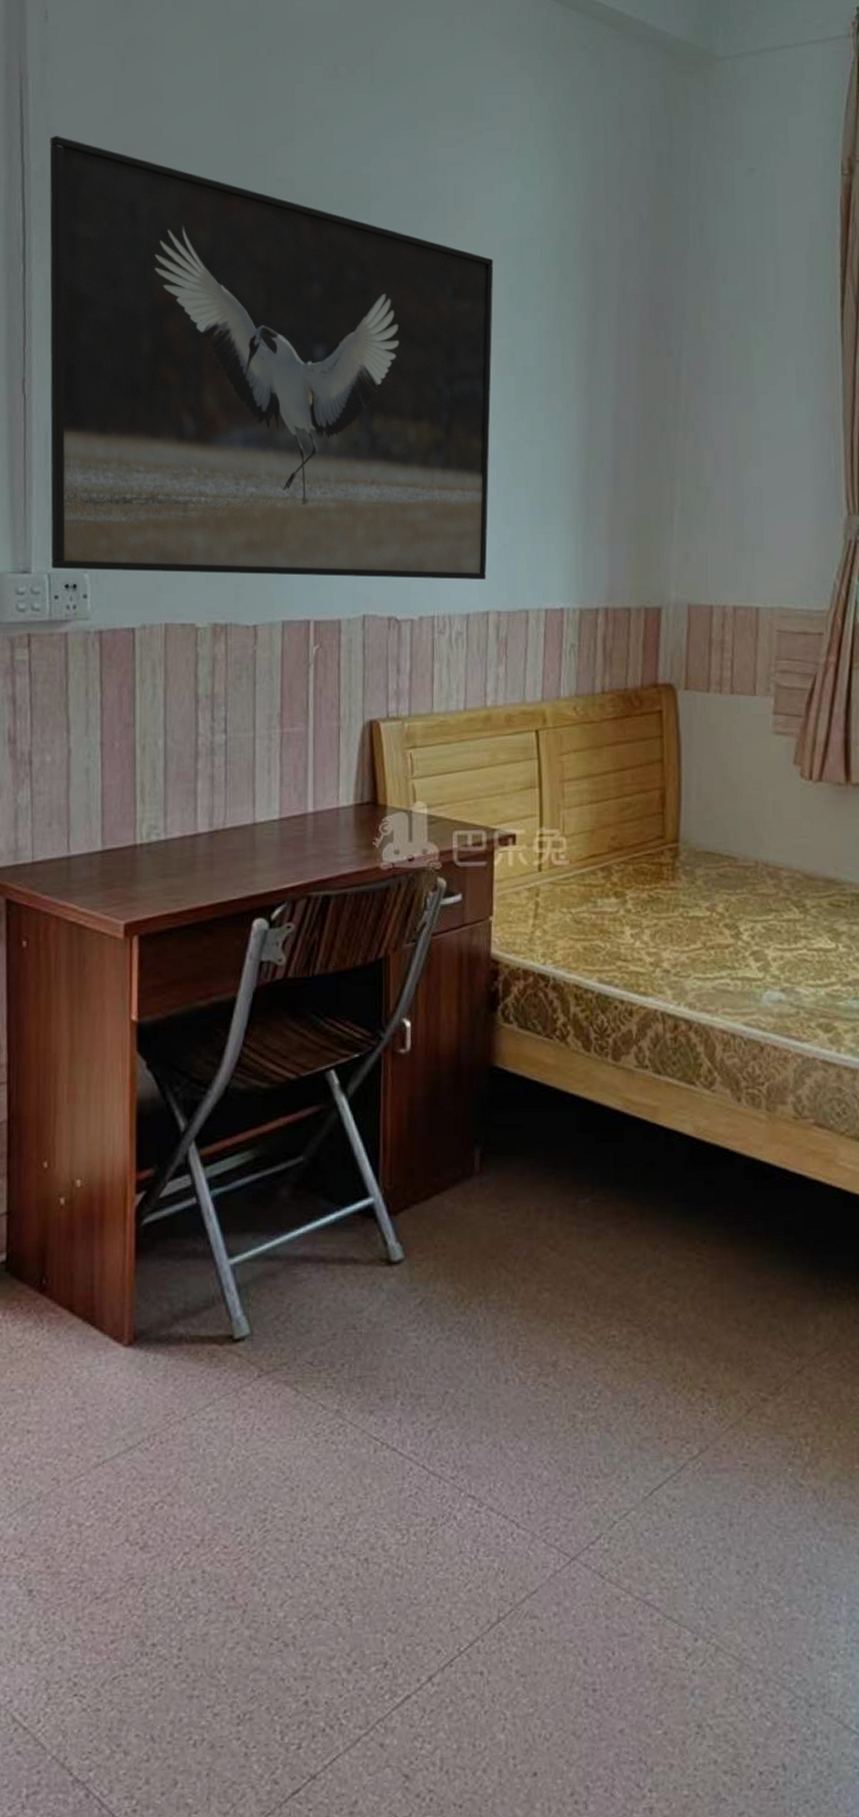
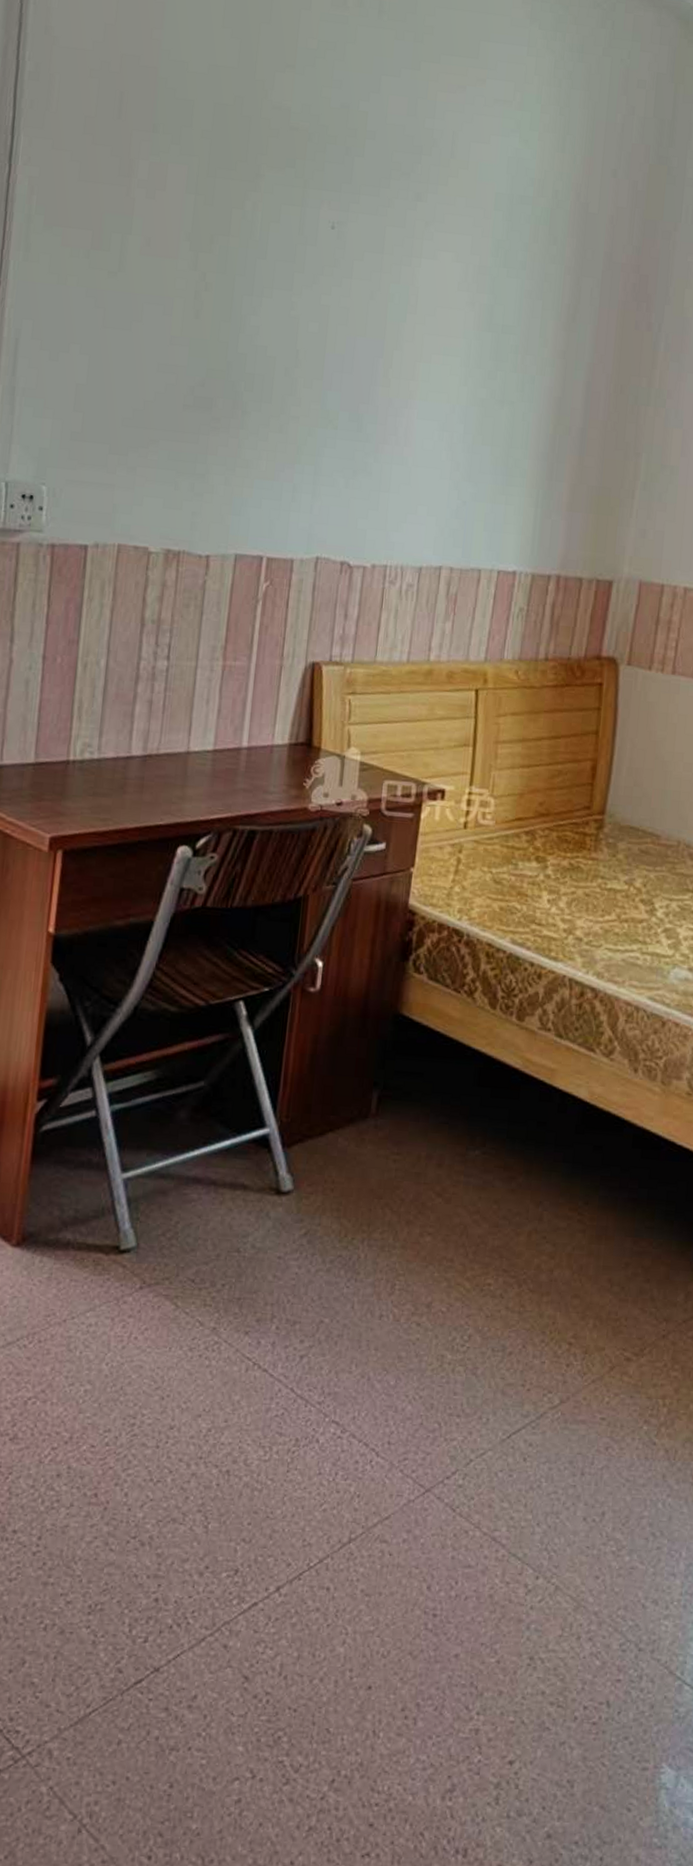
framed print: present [49,135,494,580] -> none [9,36,484,534]

